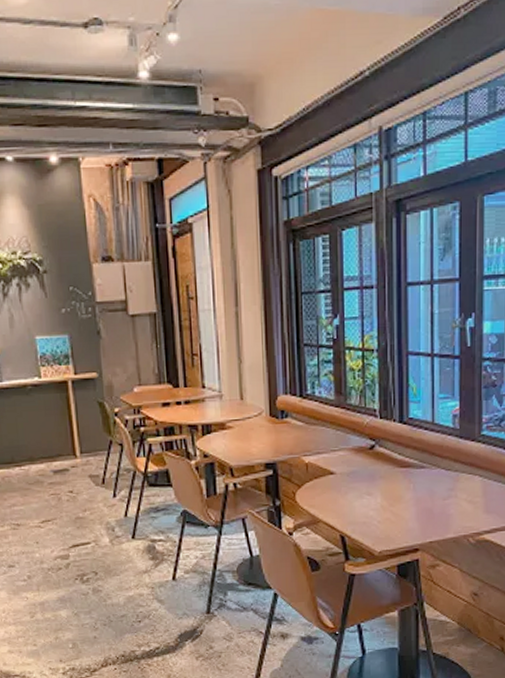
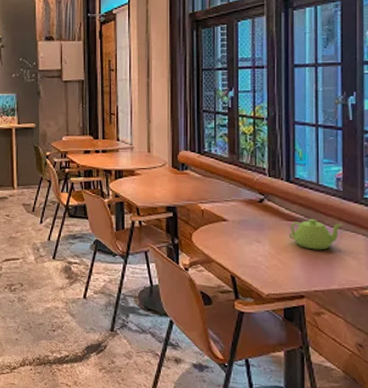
teapot: none [402,462,459,498] -> present [288,218,343,250]

